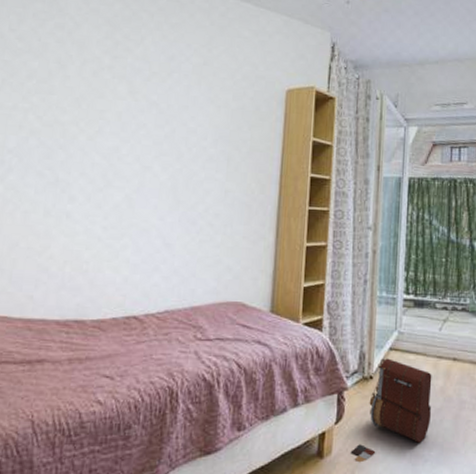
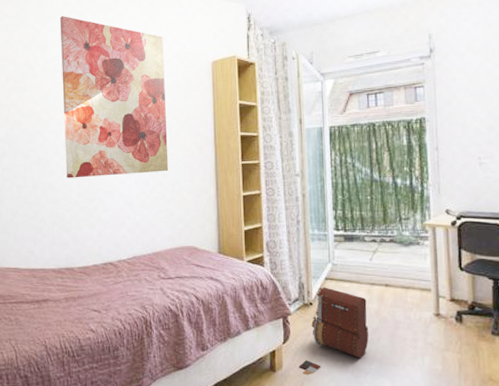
wall art: none [91,10,233,211] -> present [59,15,169,178]

